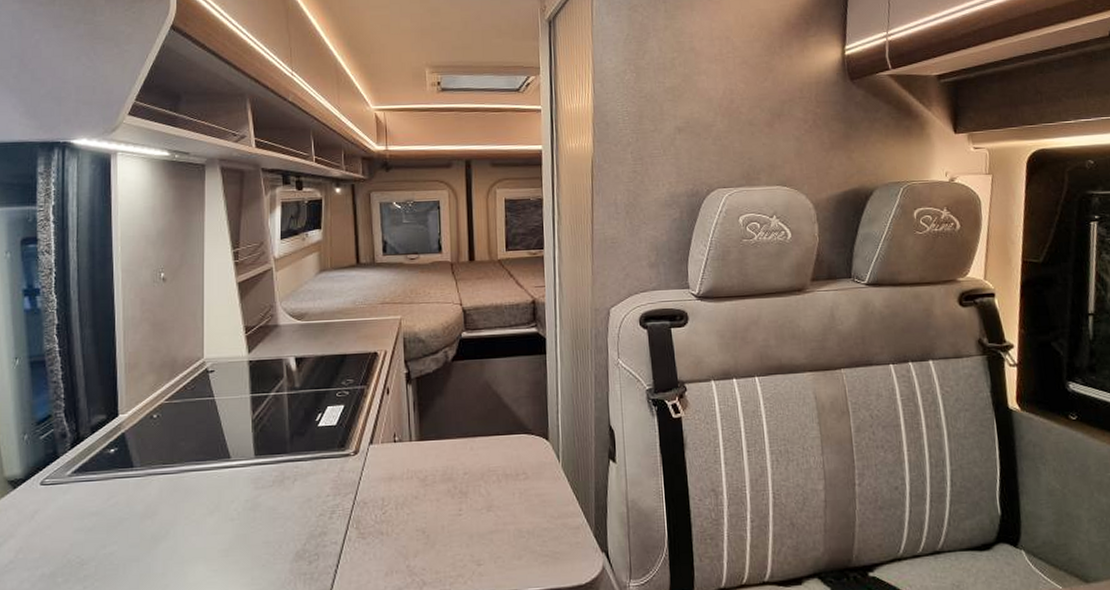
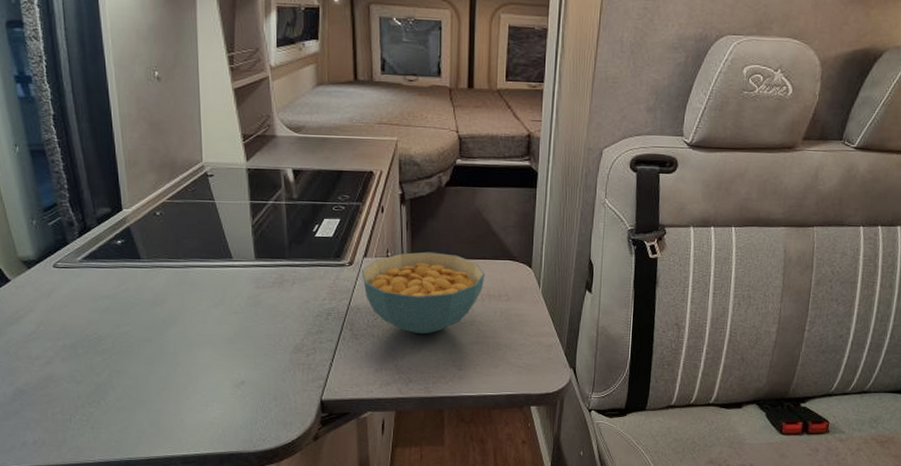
cereal bowl: none [368,432,500,527] -> present [362,251,486,335]

